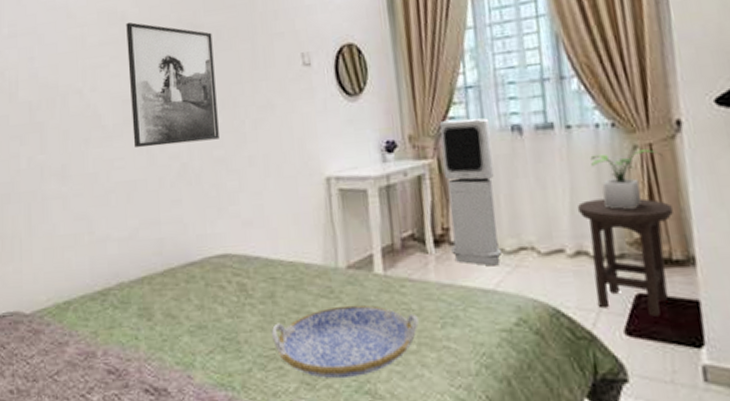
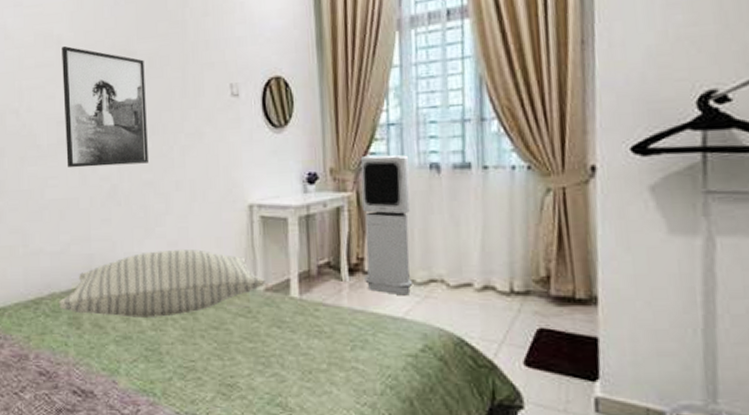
pillow: none [127,228,348,305] -> present [58,249,266,318]
serving tray: present [271,305,419,379] -> none [191,325,330,391]
stool: present [577,198,673,318] -> none [487,238,580,352]
potted plant: present [590,149,663,210] -> none [504,193,575,250]

